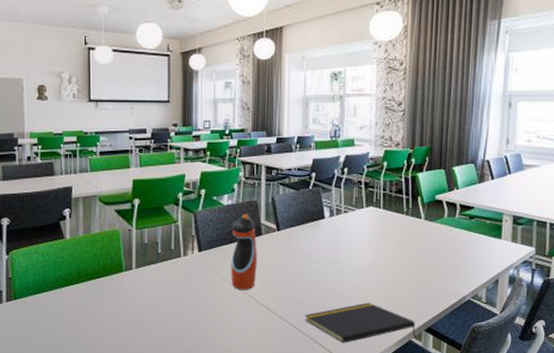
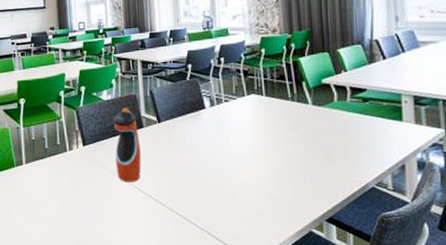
notepad: present [305,302,416,343] -> none [194,192,316,234]

